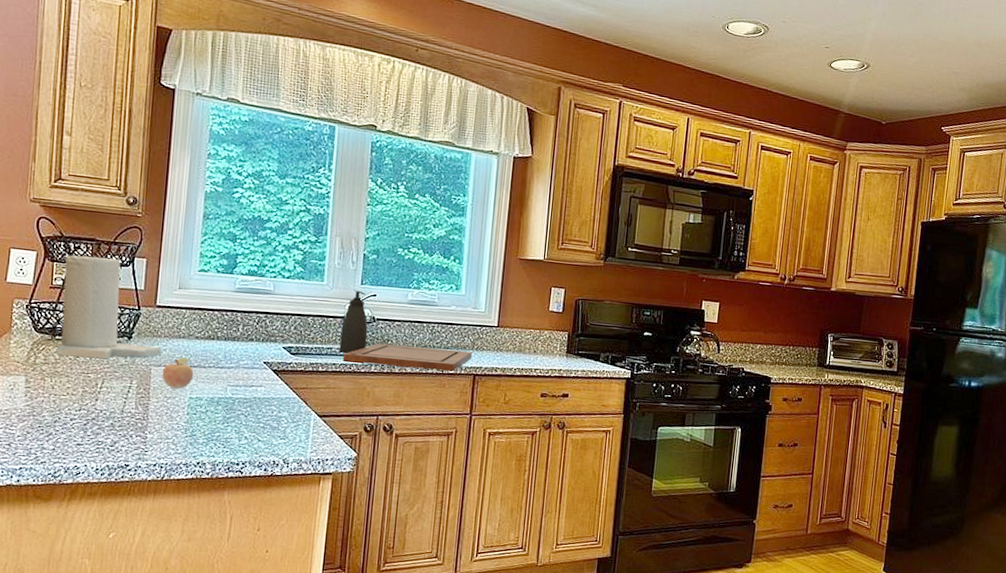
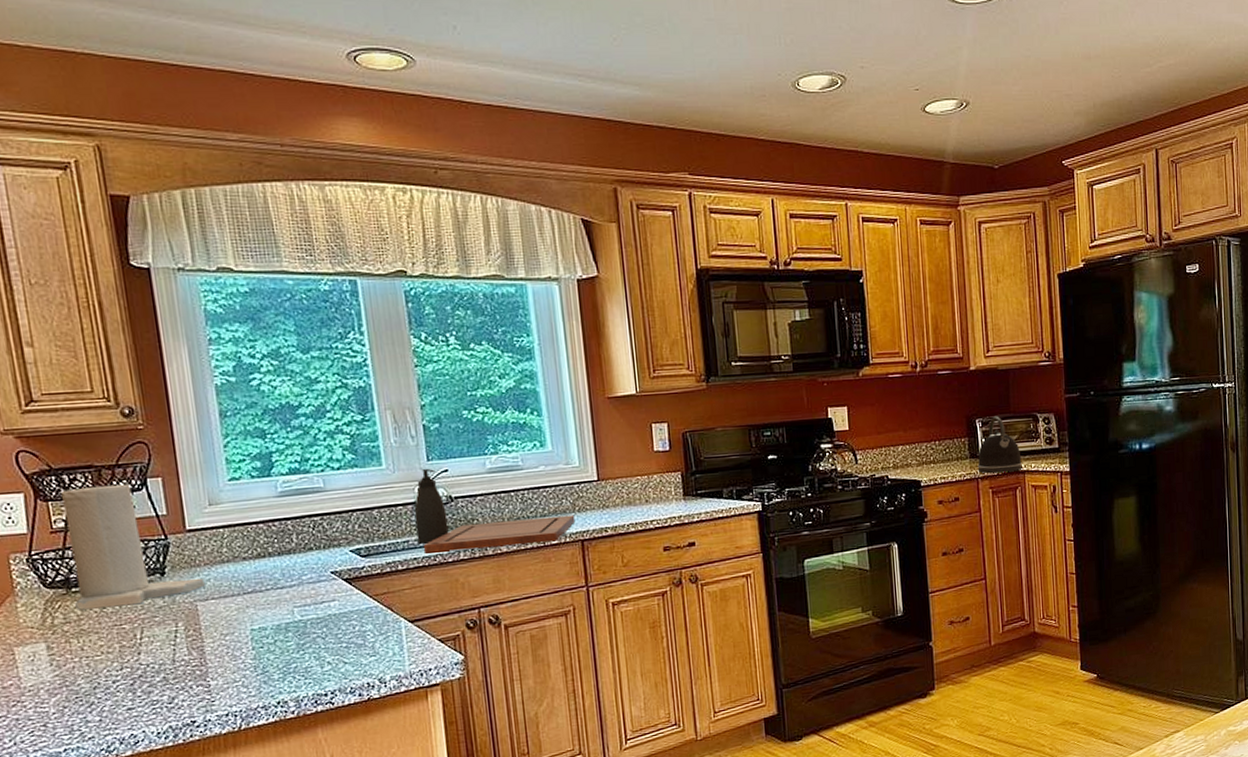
fruit: present [162,357,194,389] -> none [211,584,251,623]
kettle: none [822,334,863,385] -> present [977,416,1022,474]

